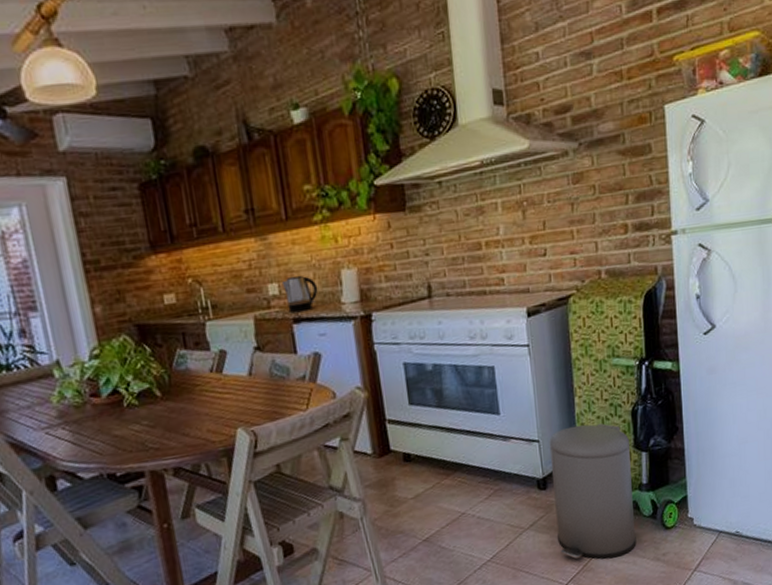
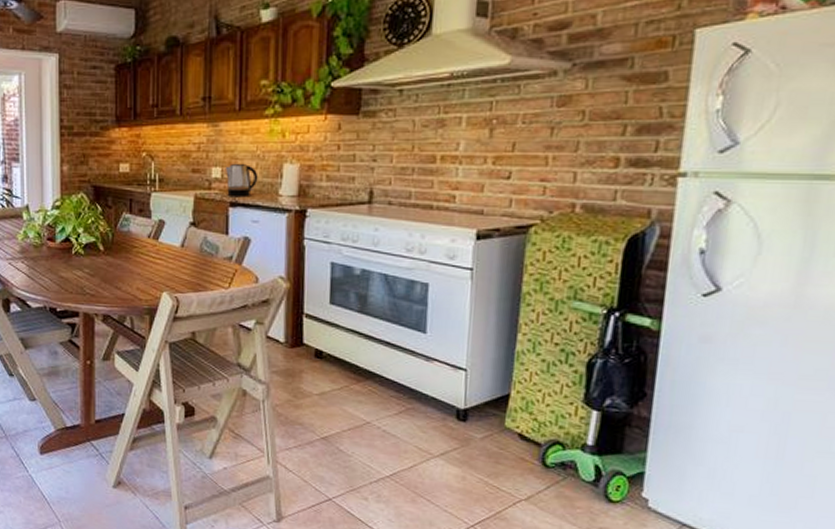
pedal bin: present [549,423,637,559] -> none [470,363,579,516]

